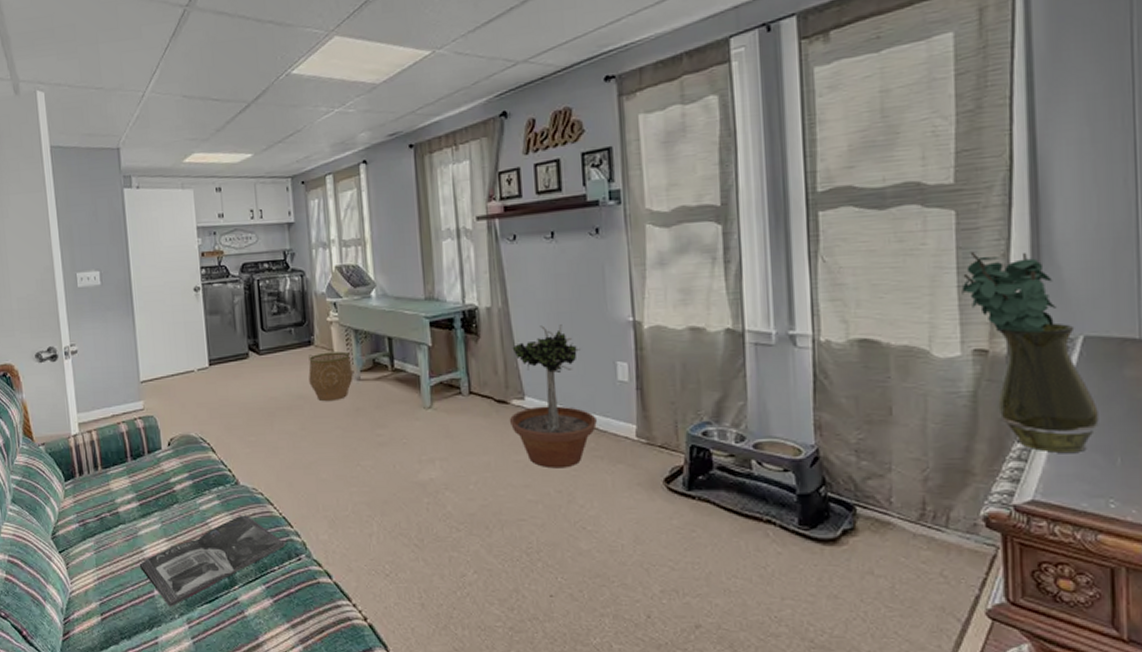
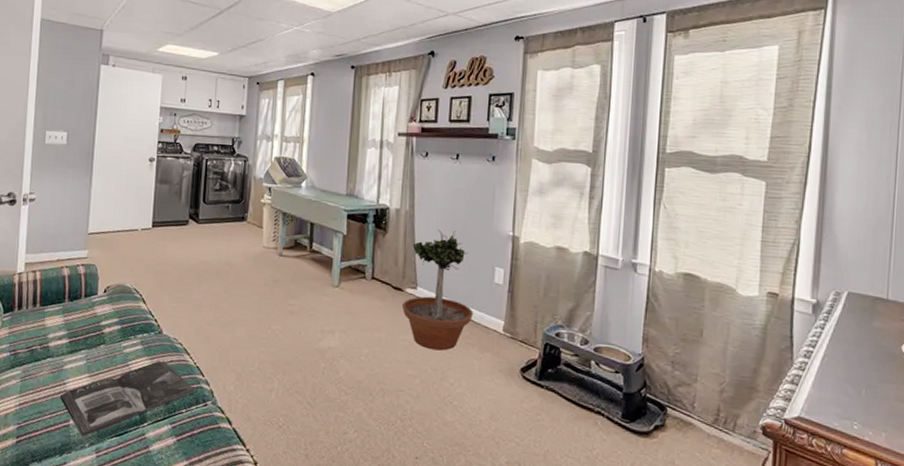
basket: present [308,351,353,402] -> none [238,228,277,272]
vase: present [961,251,1099,454] -> none [764,215,853,383]

